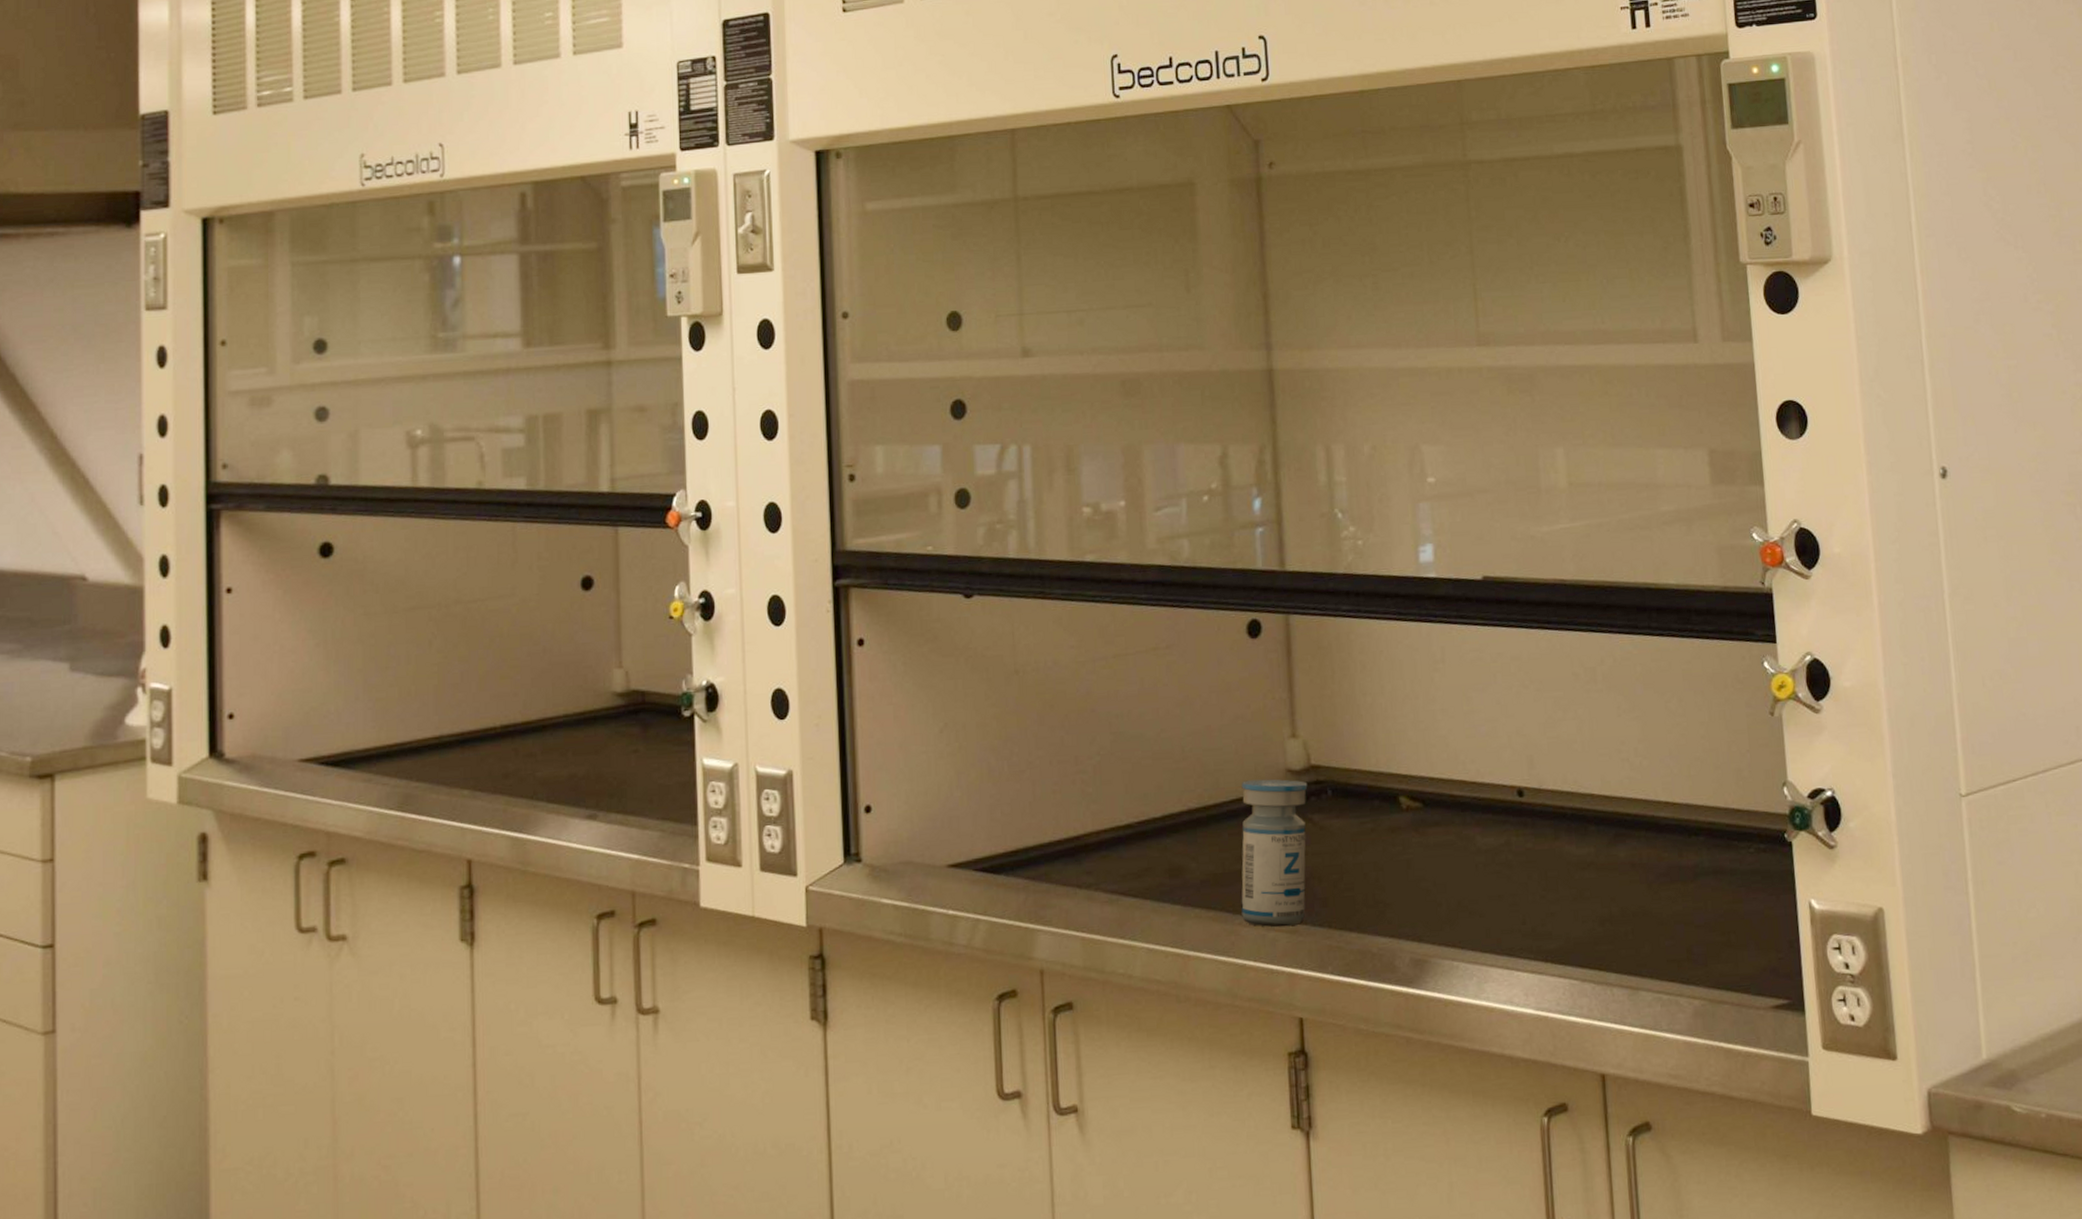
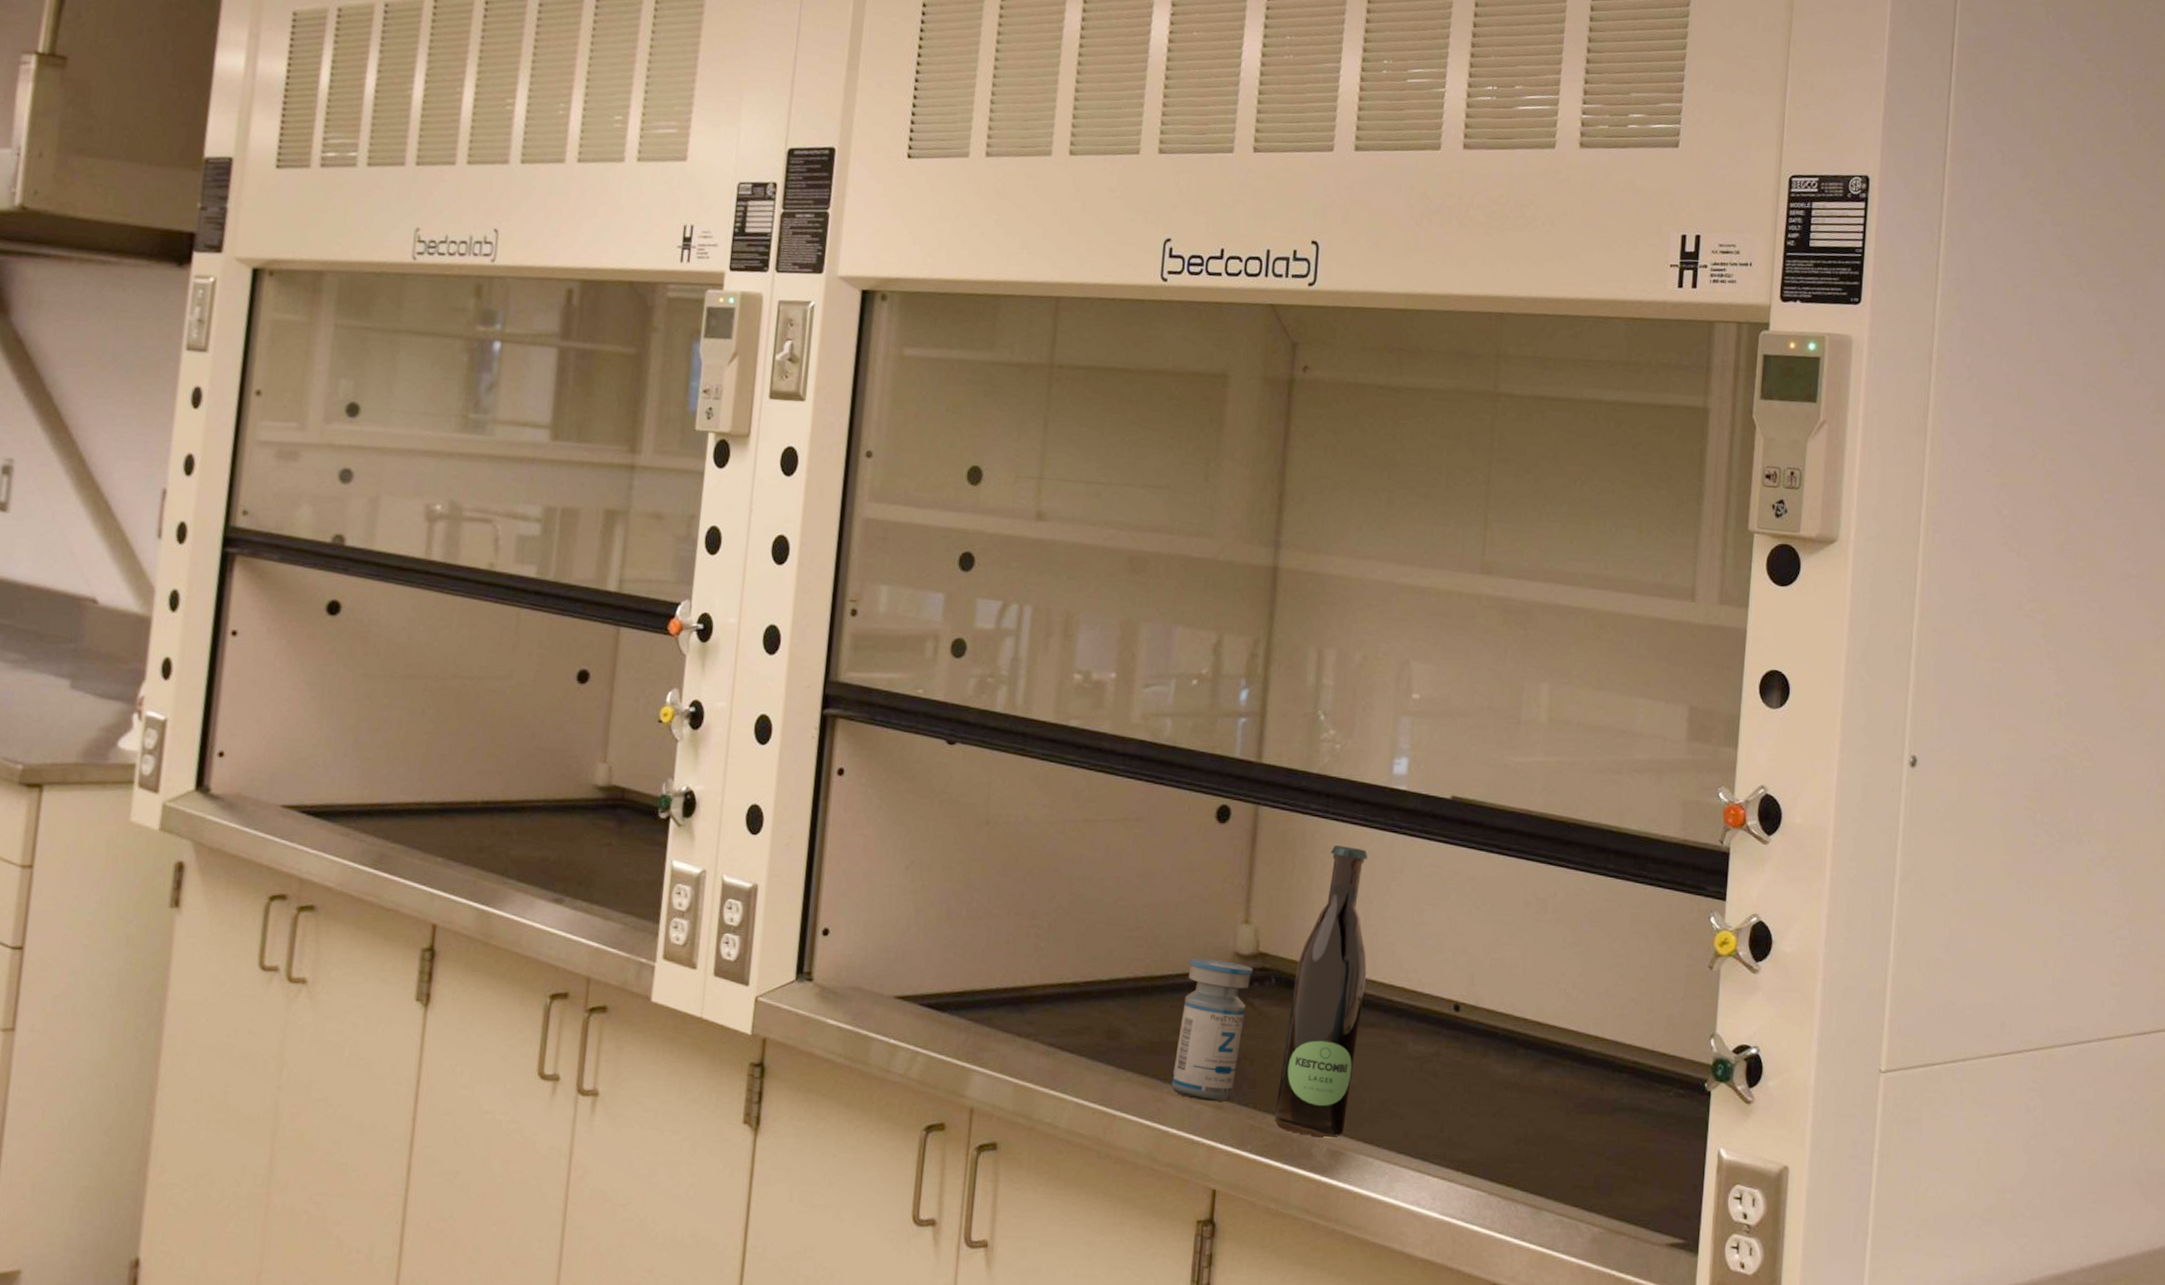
bottle: none [1351,643,1425,948] -> present [1274,845,1368,1137]

